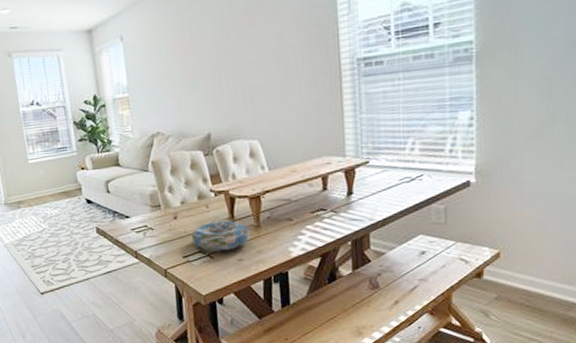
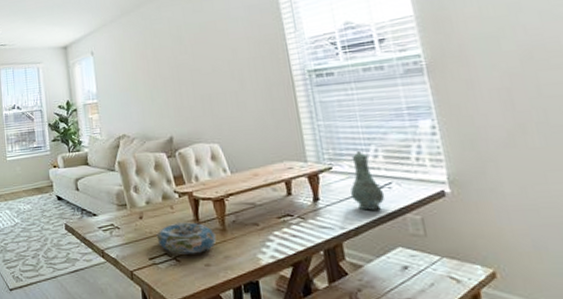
vase: none [383,145,415,202] -> present [350,151,385,211]

